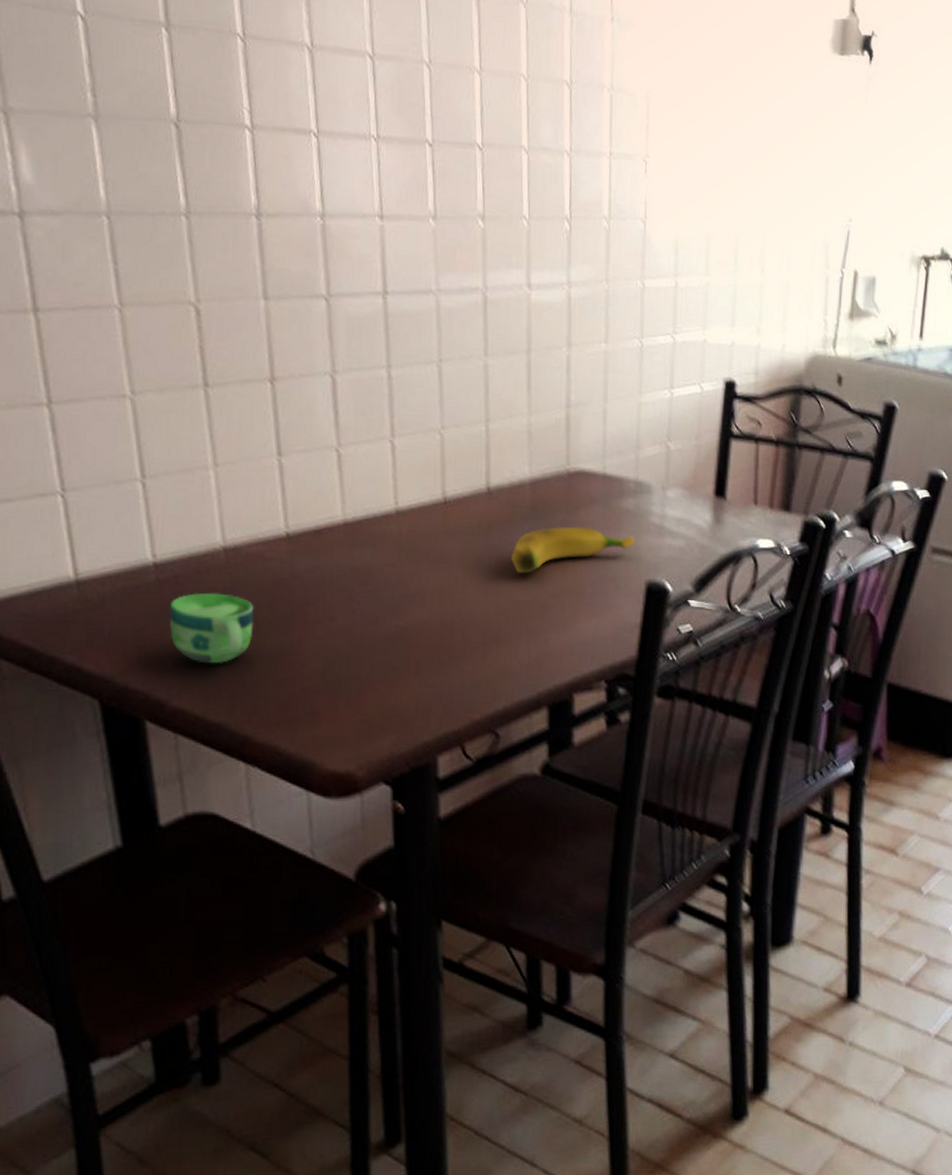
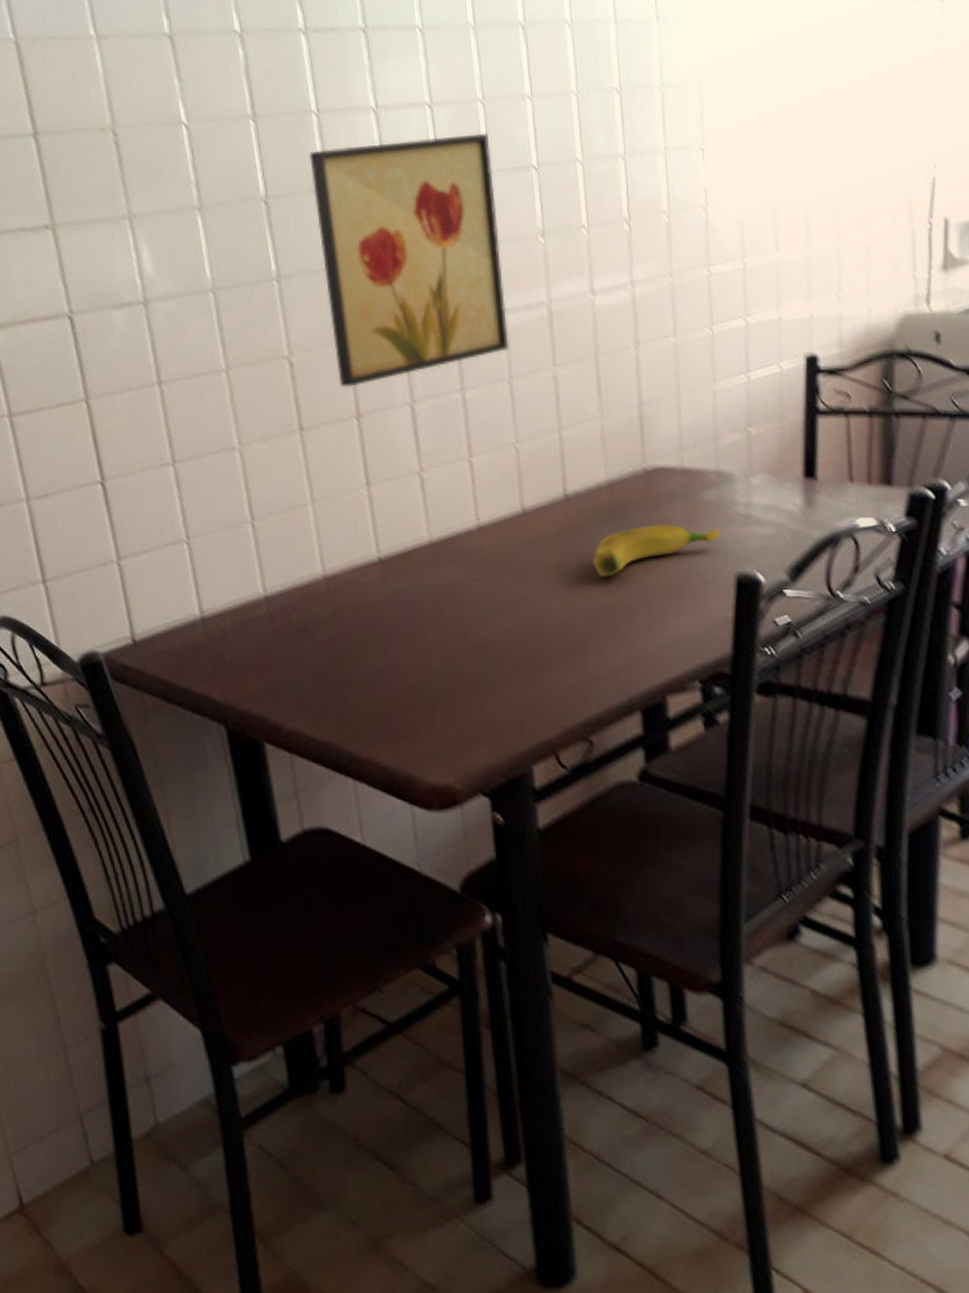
cup: present [169,592,254,664] -> none [280,619,354,687]
wall art: none [230,79,441,348] -> present [309,133,509,388]

